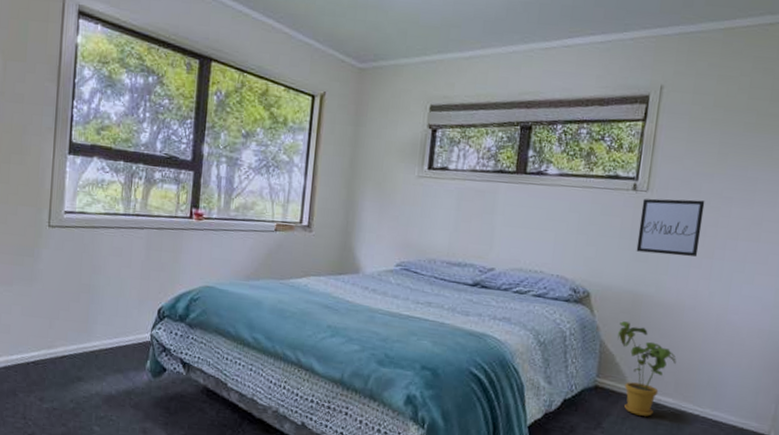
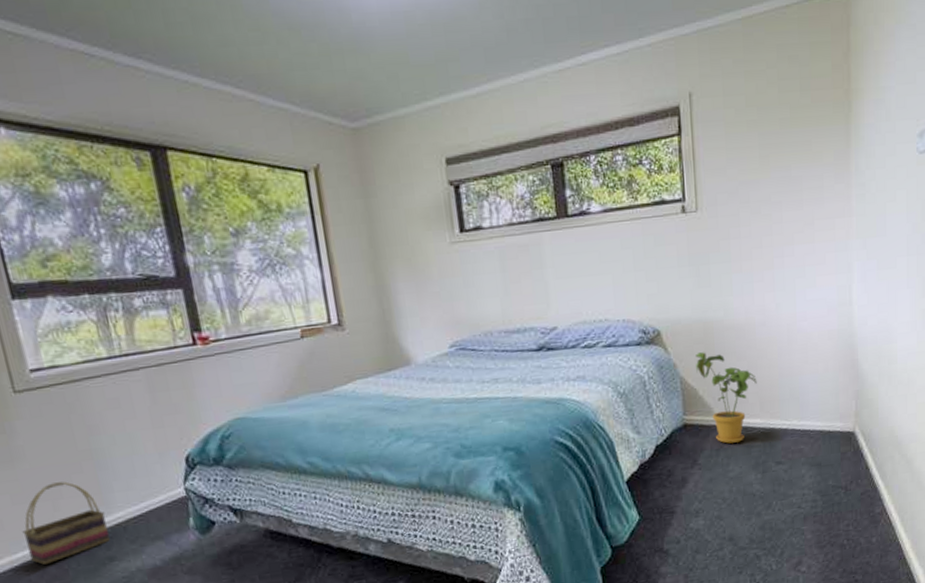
basket: none [21,305,86,370] -> present [22,481,110,565]
wall art: present [636,198,705,257] -> none [694,210,758,277]

